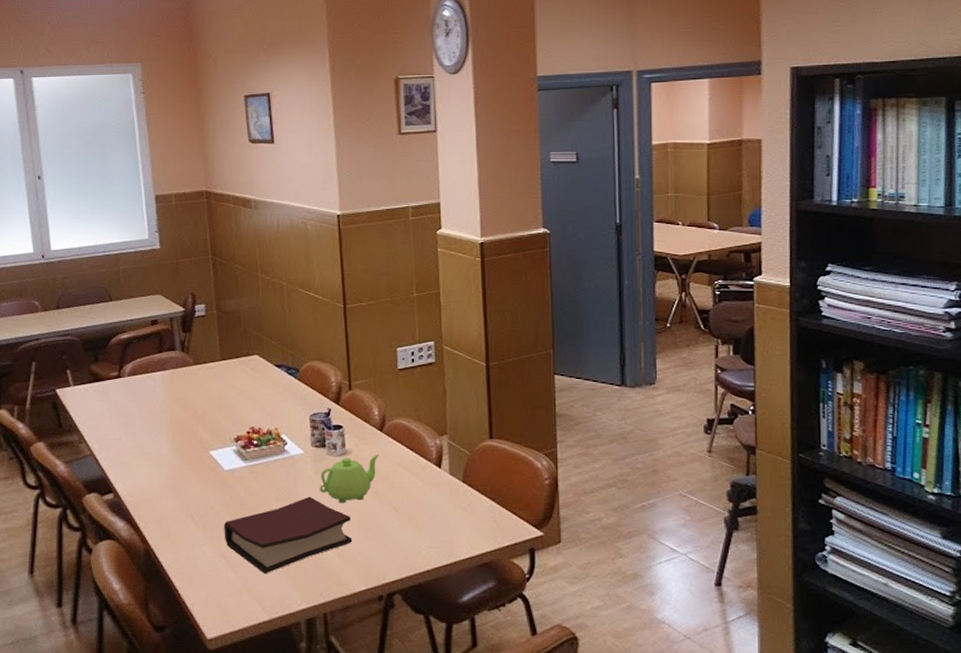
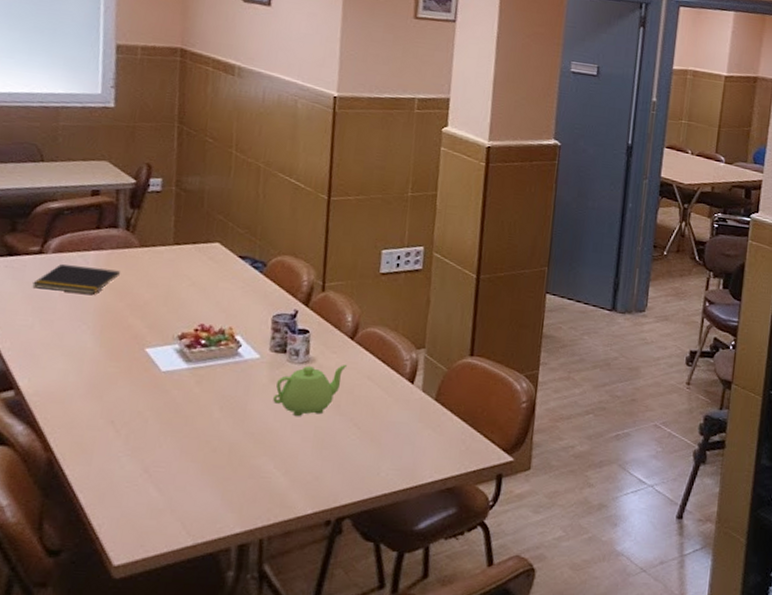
notepad: none [116,385,183,408] -> present [32,264,121,294]
hardback book: present [224,496,353,574] -> none [150,406,305,493]

